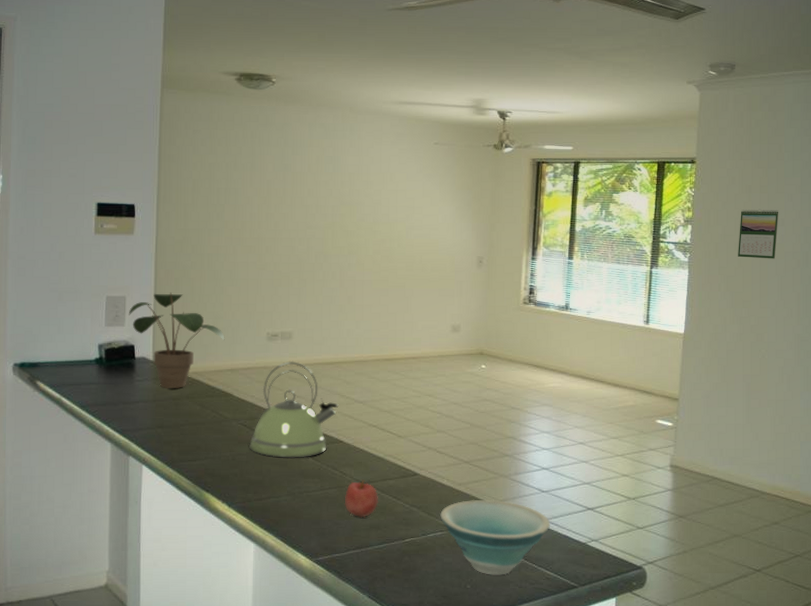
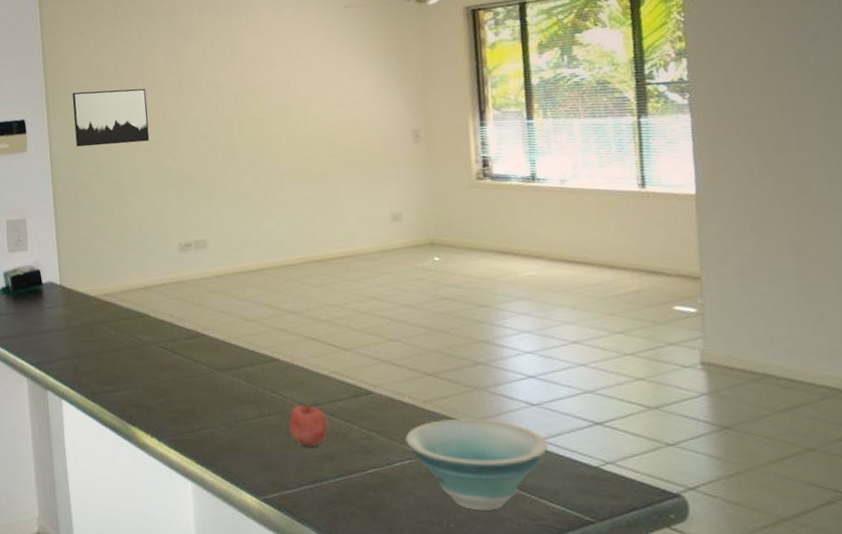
potted plant: present [128,292,225,388] -> none [30,209,134,314]
wall art: none [182,185,253,238] -> present [72,88,150,147]
kettle: present [249,360,339,458] -> none [174,271,269,383]
calendar: present [738,209,779,259] -> none [753,23,813,90]

